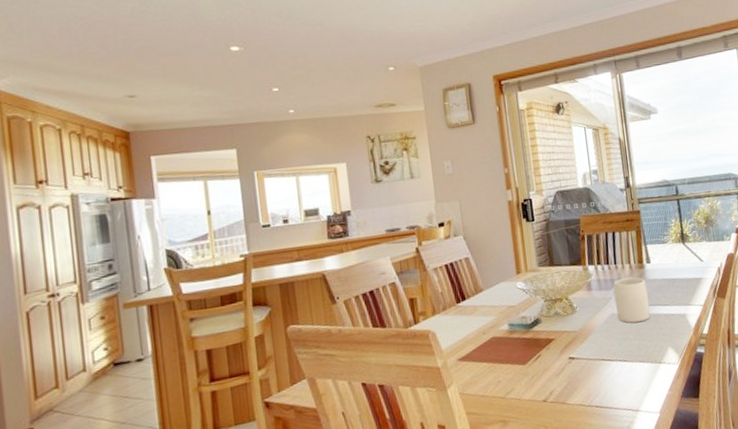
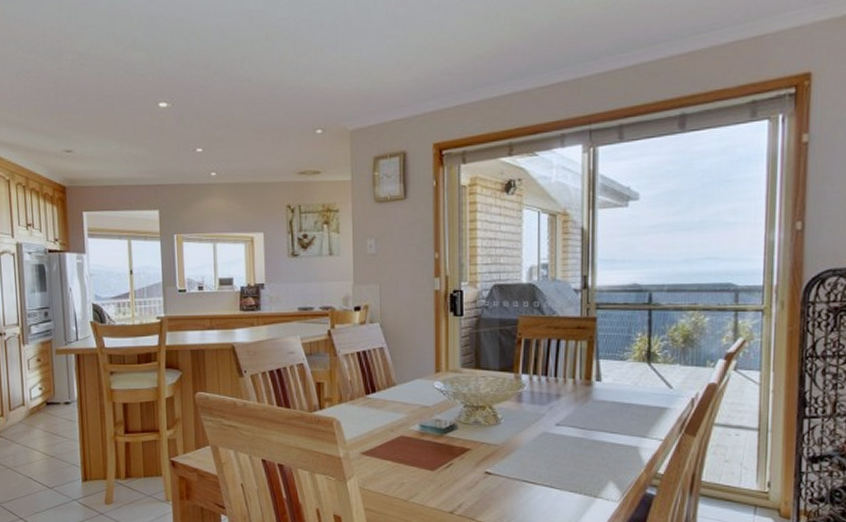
mug: present [613,277,650,323] -> none [549,395,593,448]

